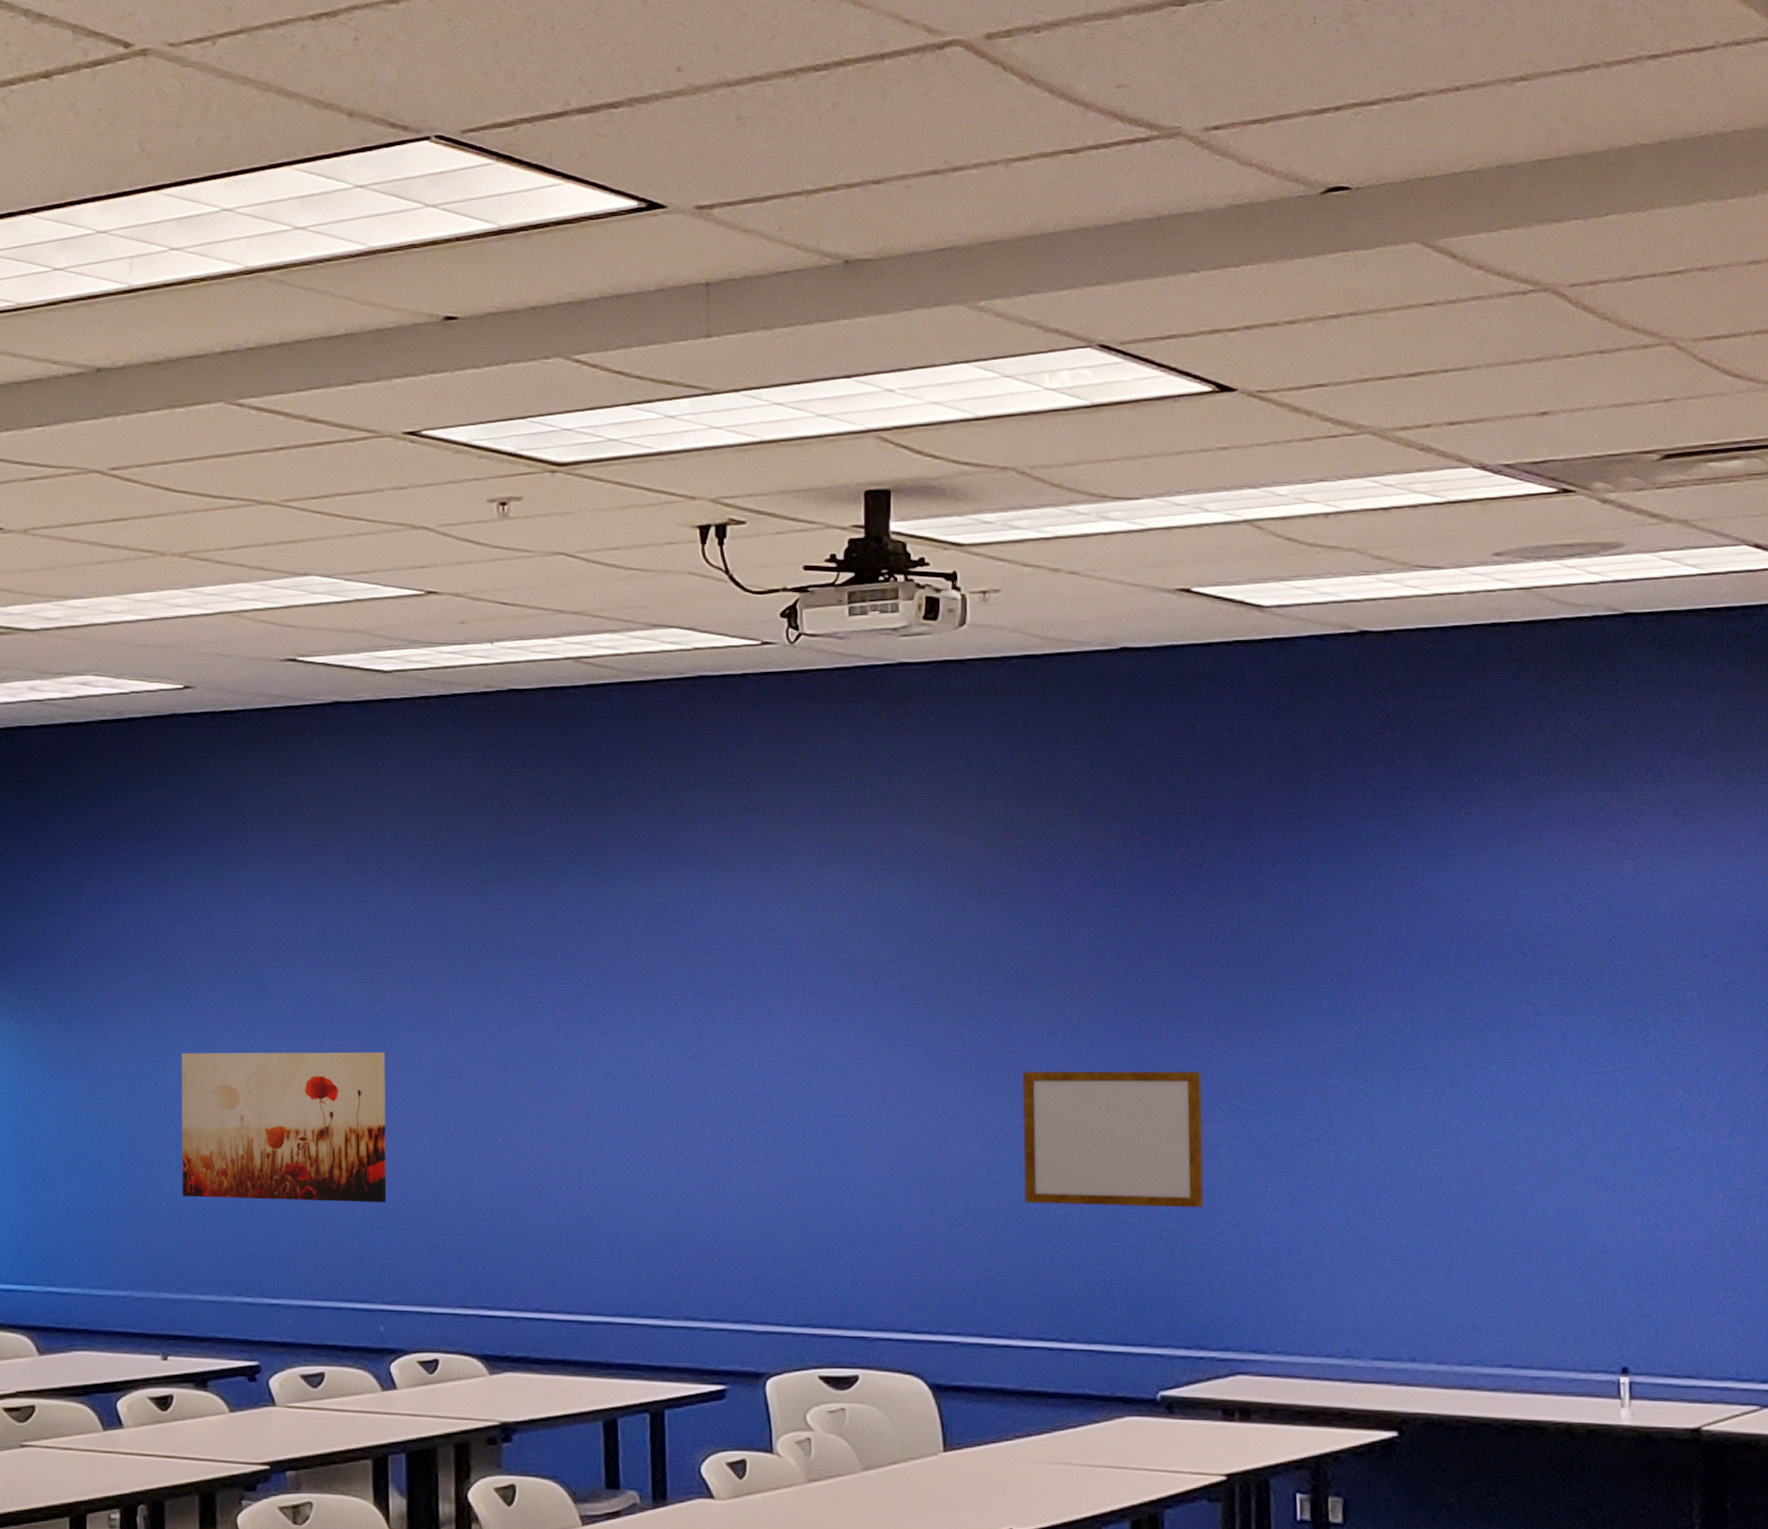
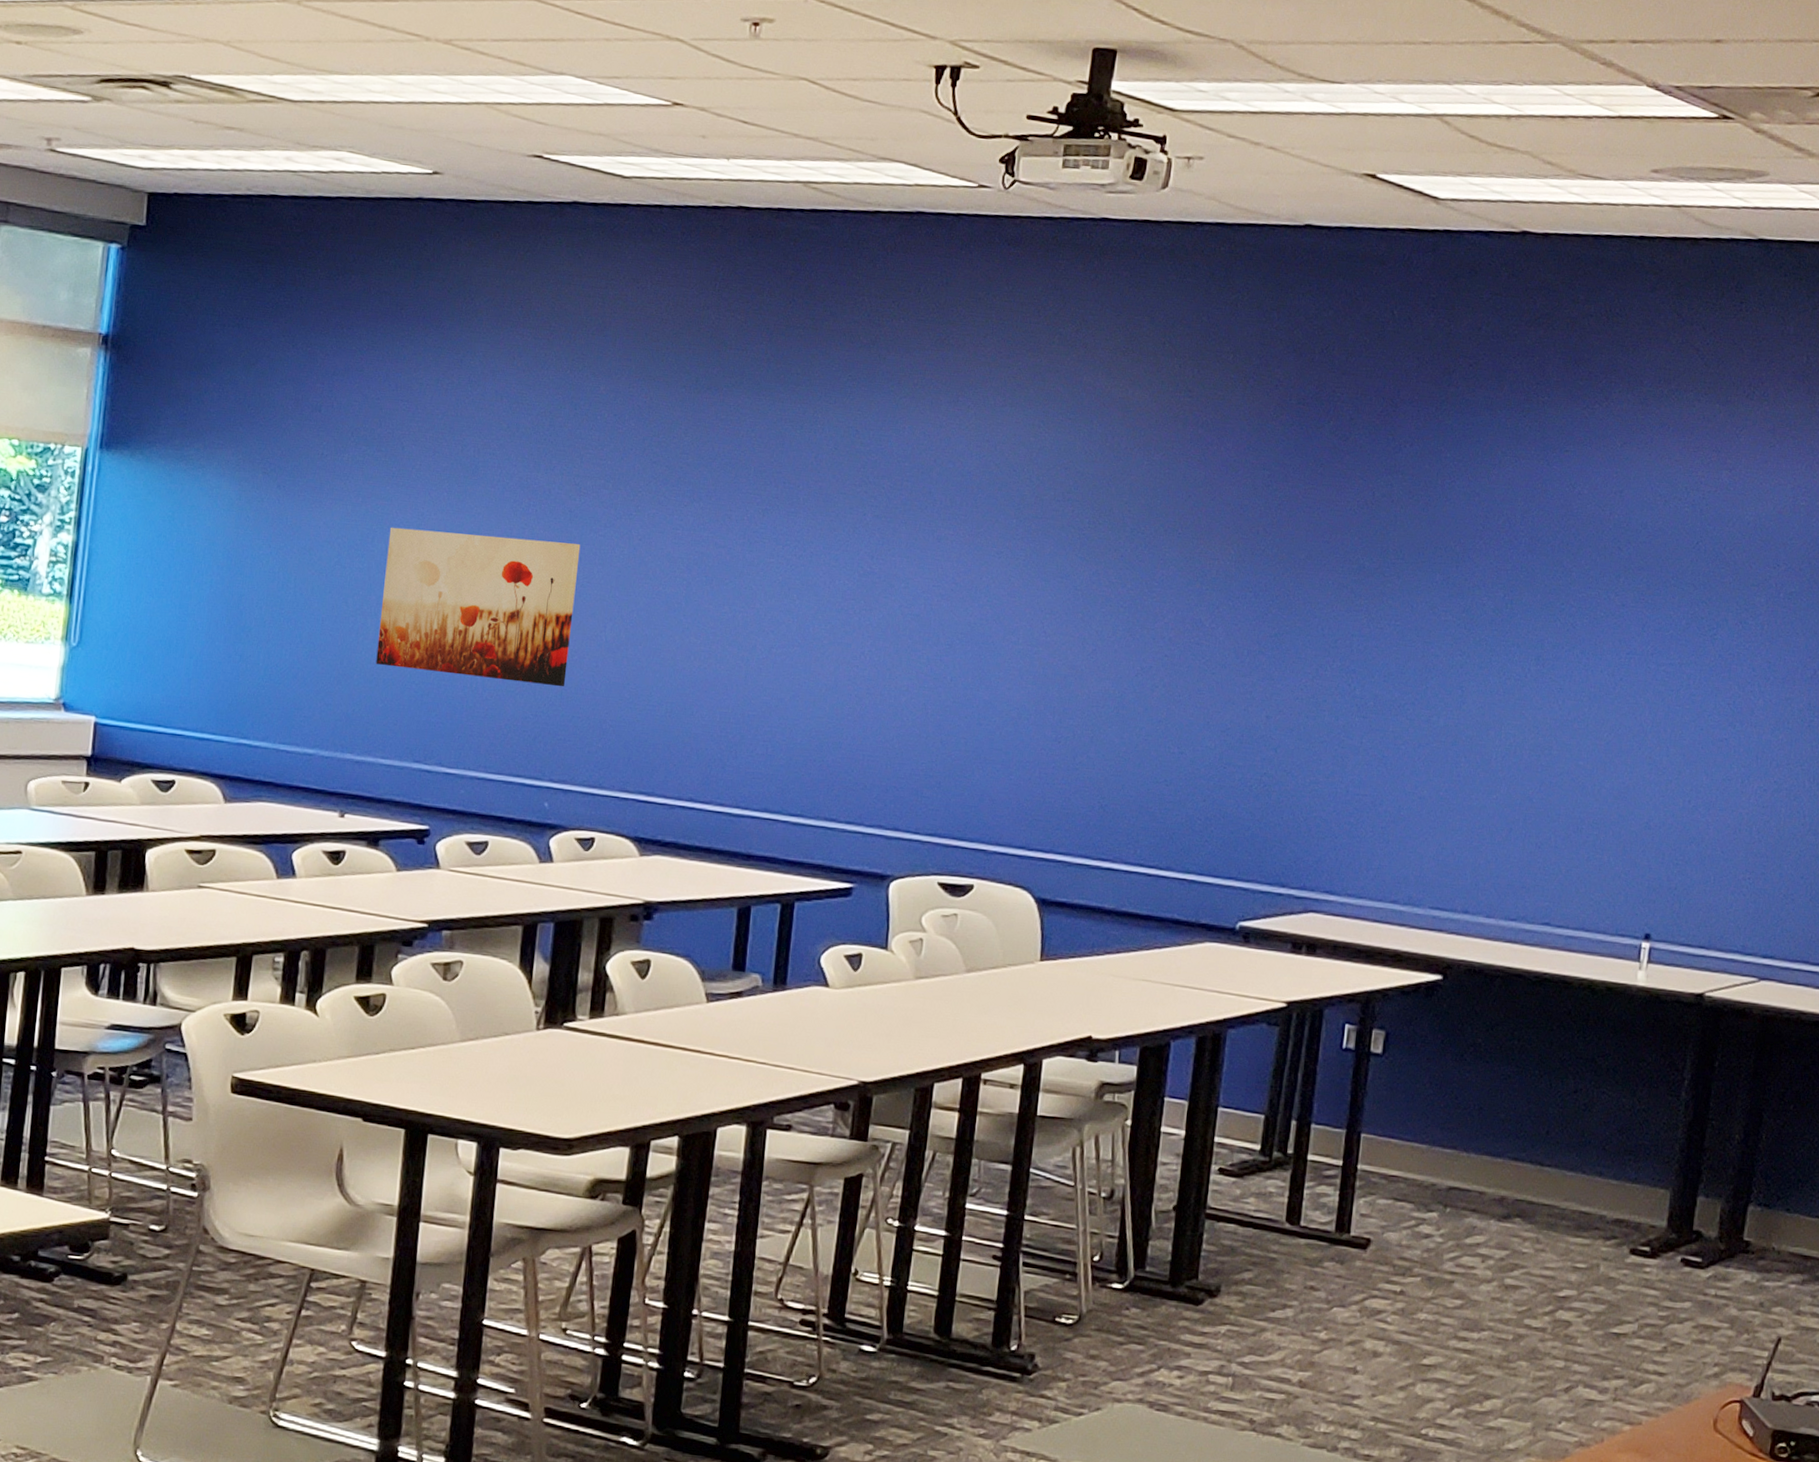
writing board: present [1022,1071,1204,1208] -> none [1145,616,1319,757]

